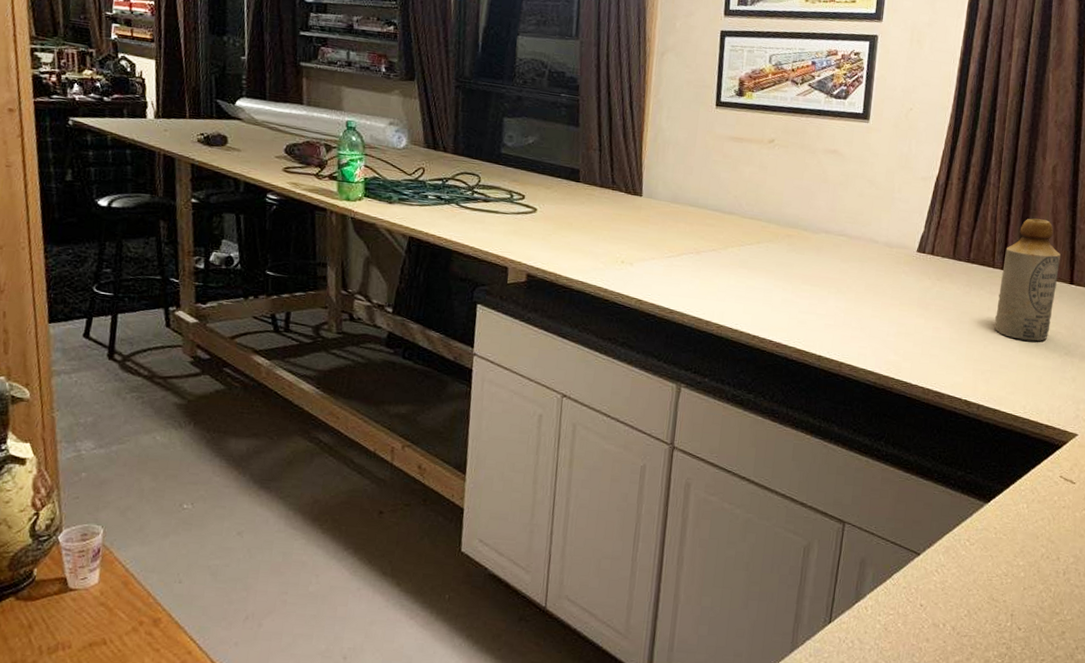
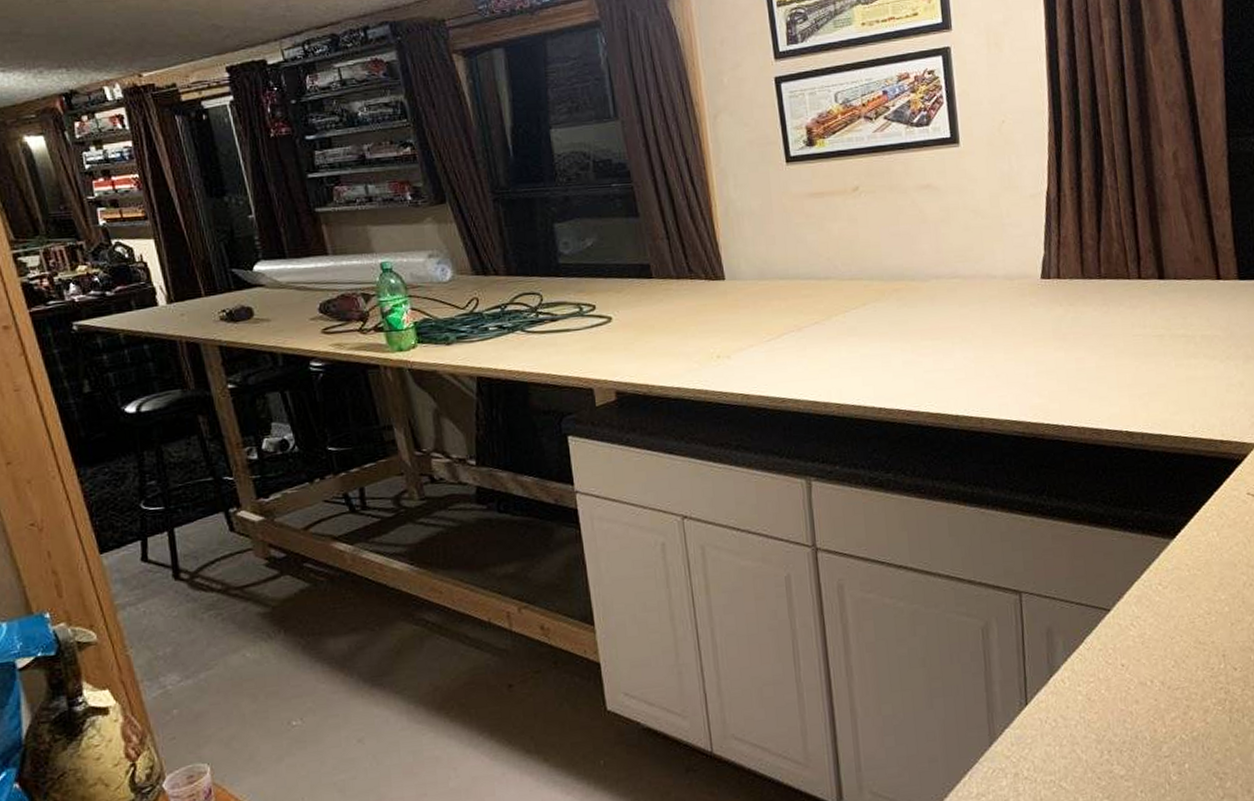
bottle: present [994,218,1061,342] -> none [1138,214,1205,353]

